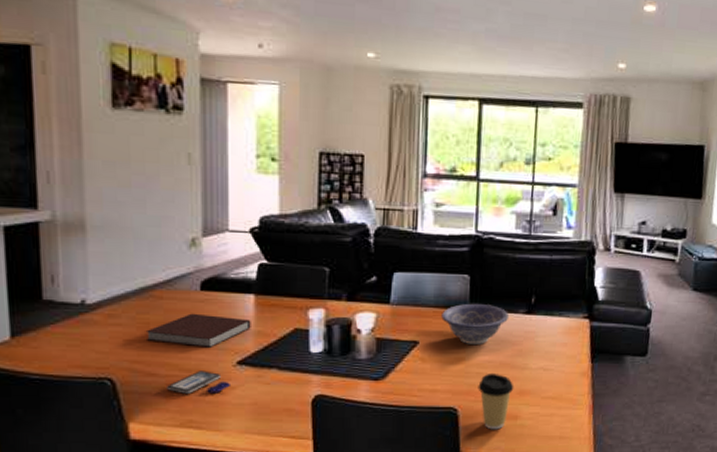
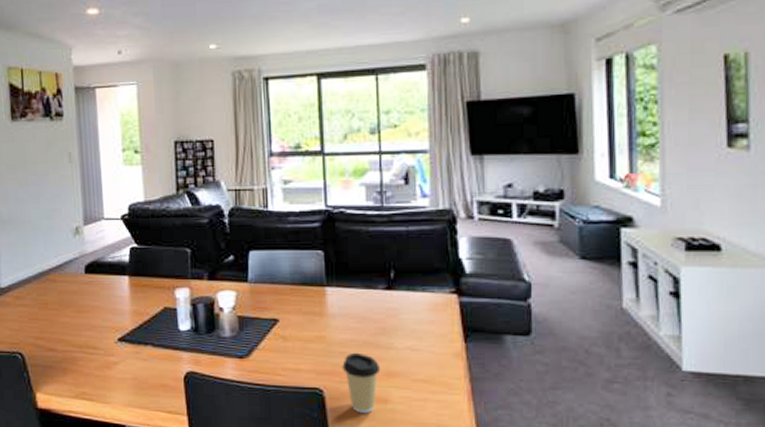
notebook: present [145,313,251,349] -> none [44,294,128,327]
tablet: present [167,371,230,395] -> none [63,347,114,369]
decorative bowl: present [441,303,510,344] -> none [299,279,369,322]

